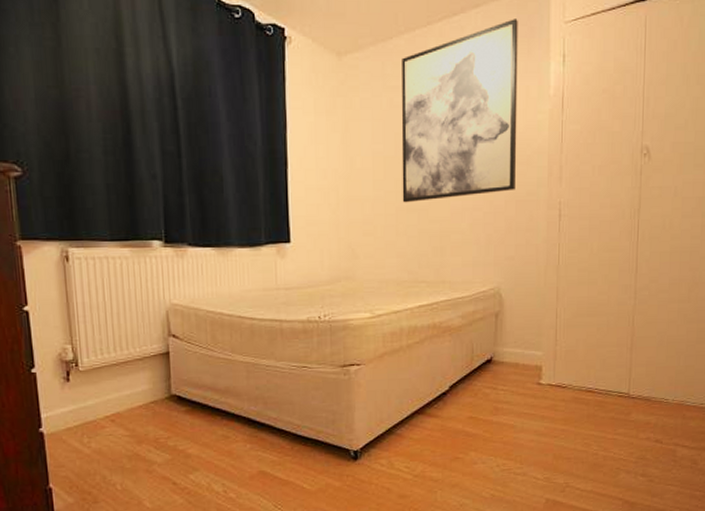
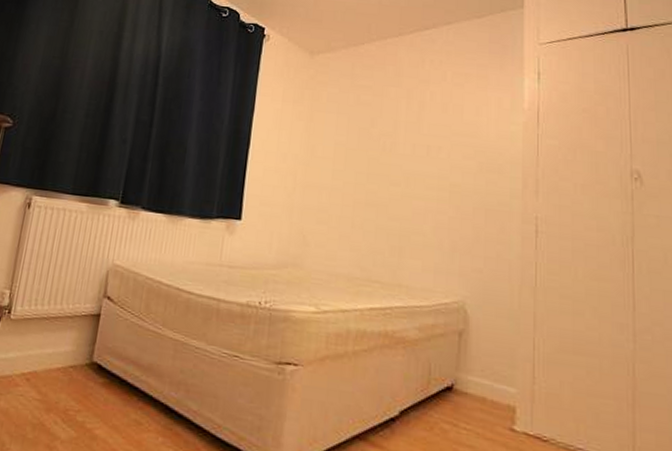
wall art: present [401,19,518,203] -> none [361,37,490,199]

